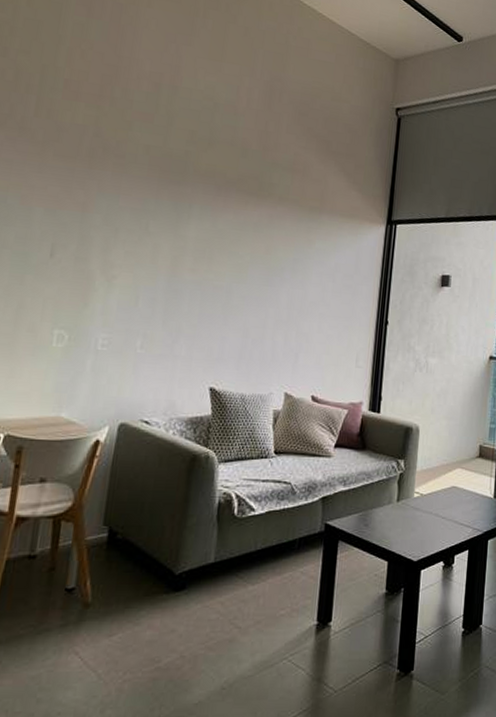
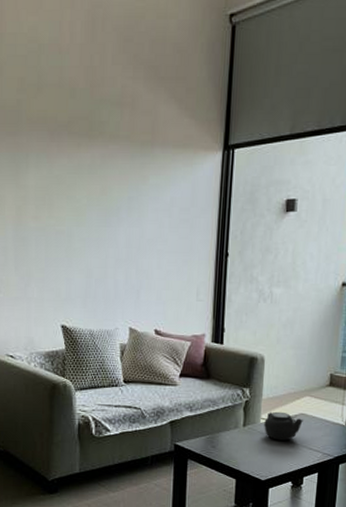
teapot: none [417,484,455,516] -> present [264,411,303,441]

